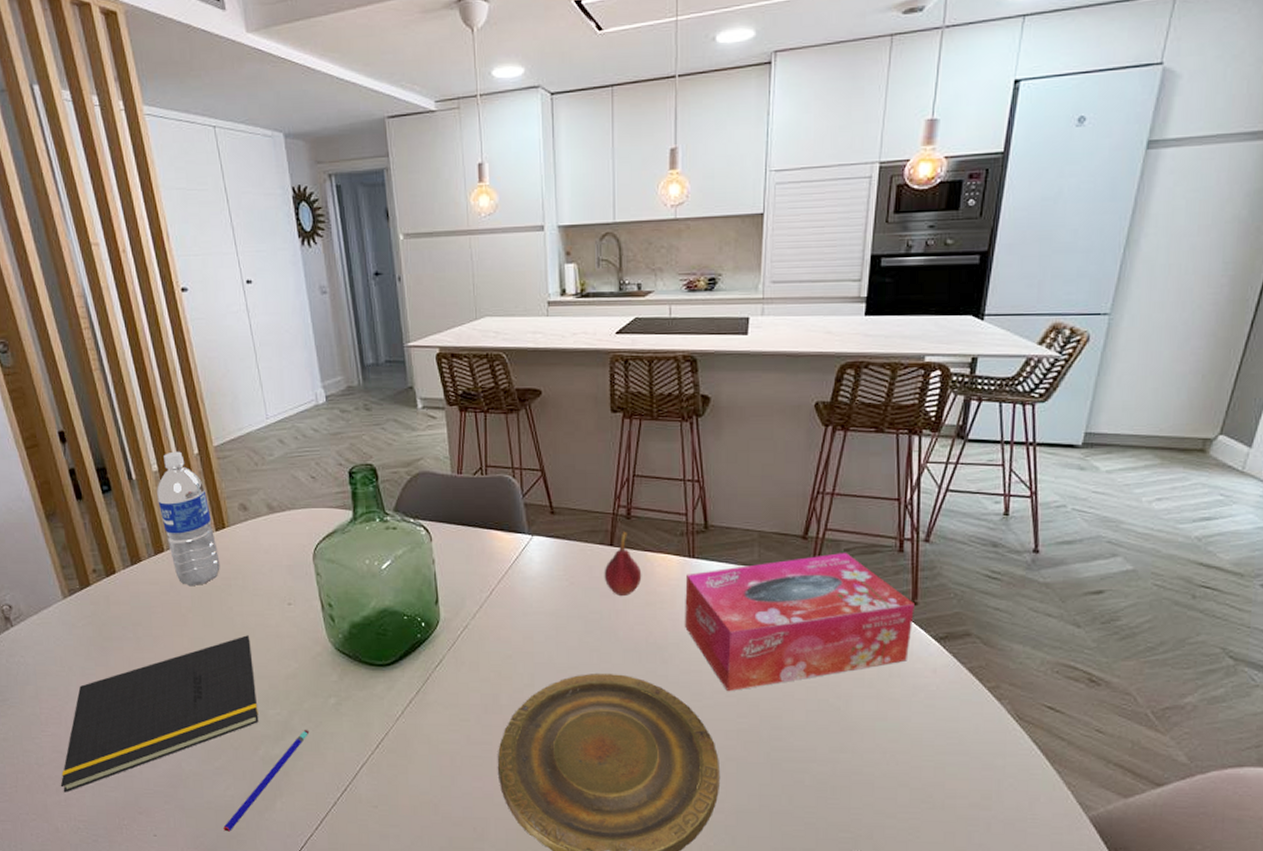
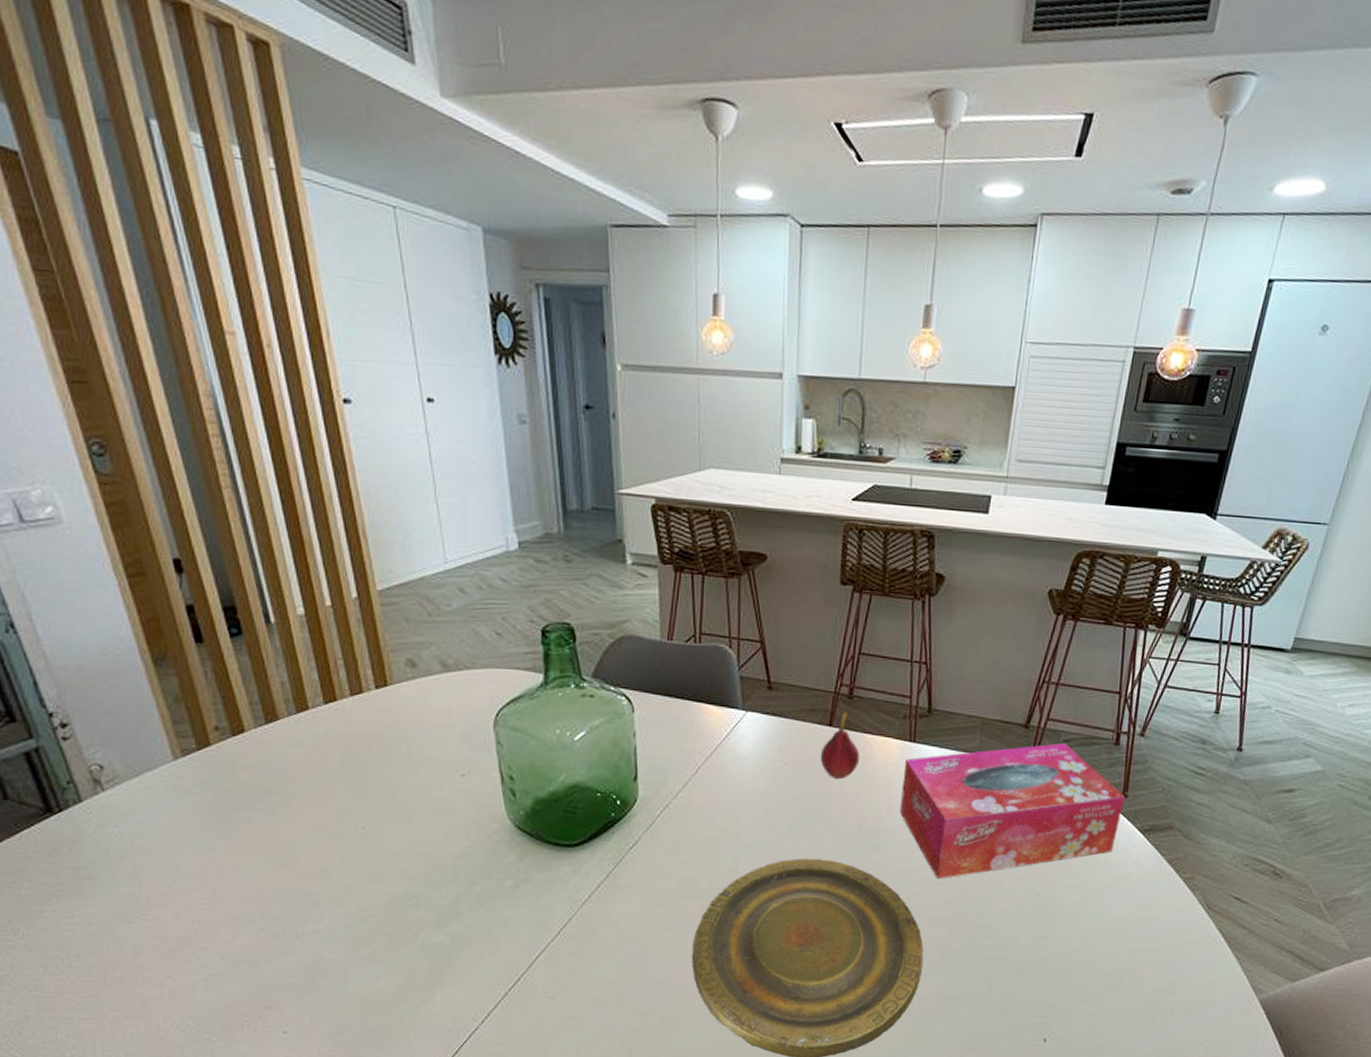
notepad: present [60,635,259,793] -> none [164,809,419,985]
water bottle: present [157,451,220,587] -> none [302,593,379,752]
pen: present [223,730,310,832] -> none [370,915,480,1027]

